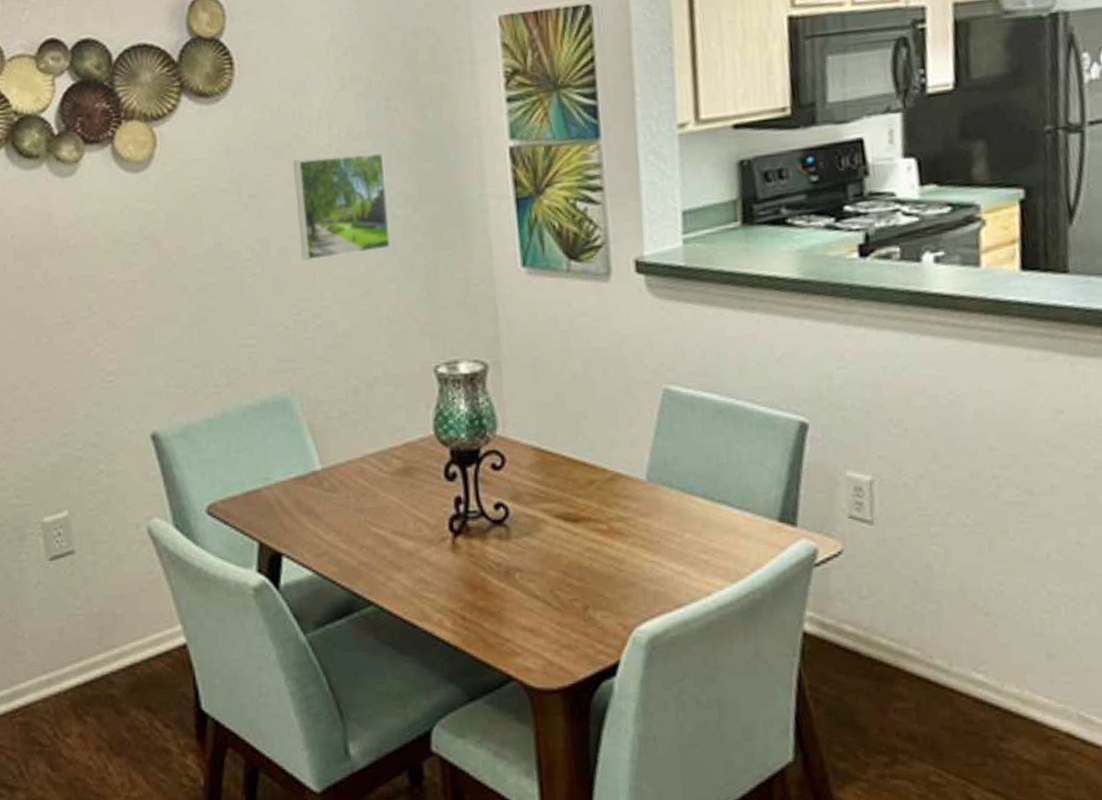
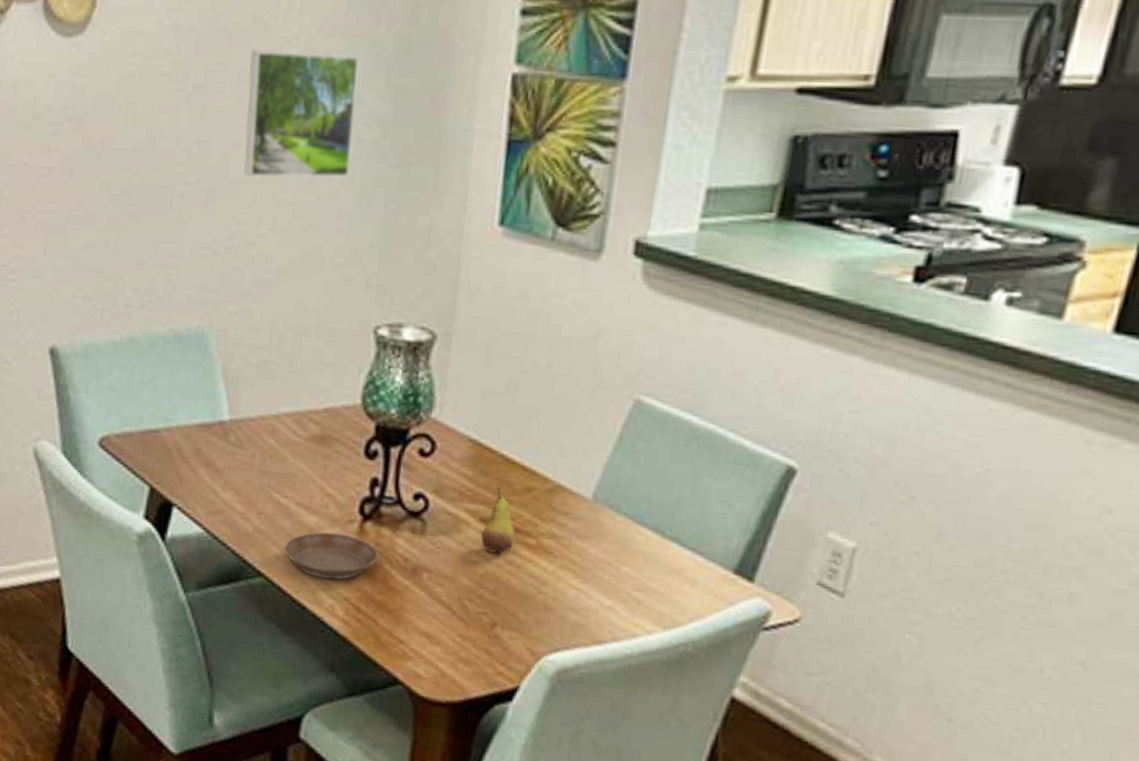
saucer: none [388,552,473,596] -> present [284,532,378,580]
fruit: none [559,484,589,544] -> present [481,486,516,554]

